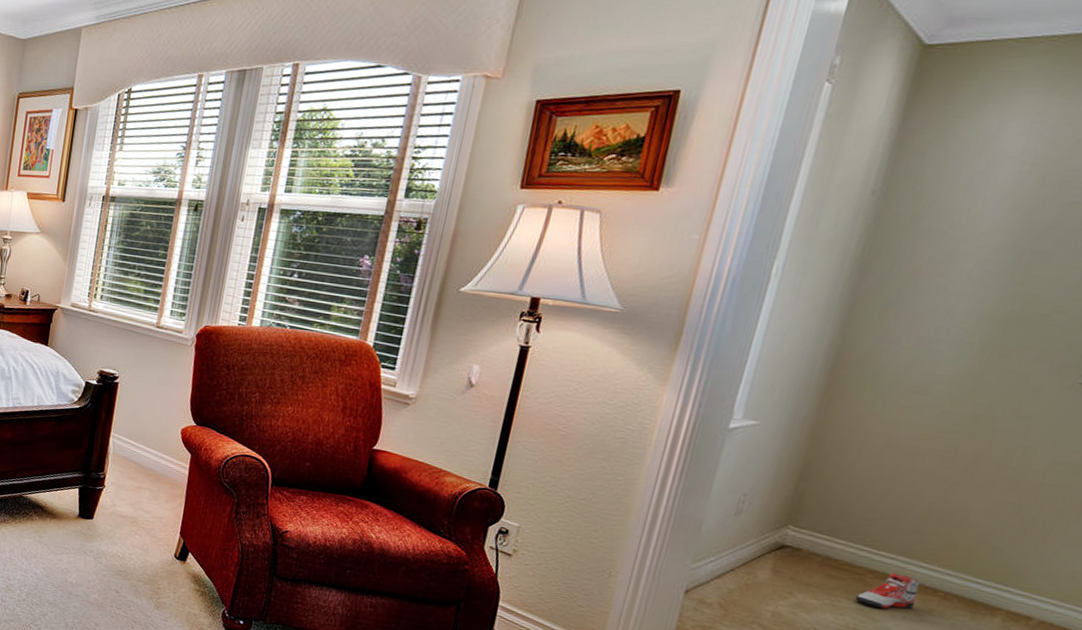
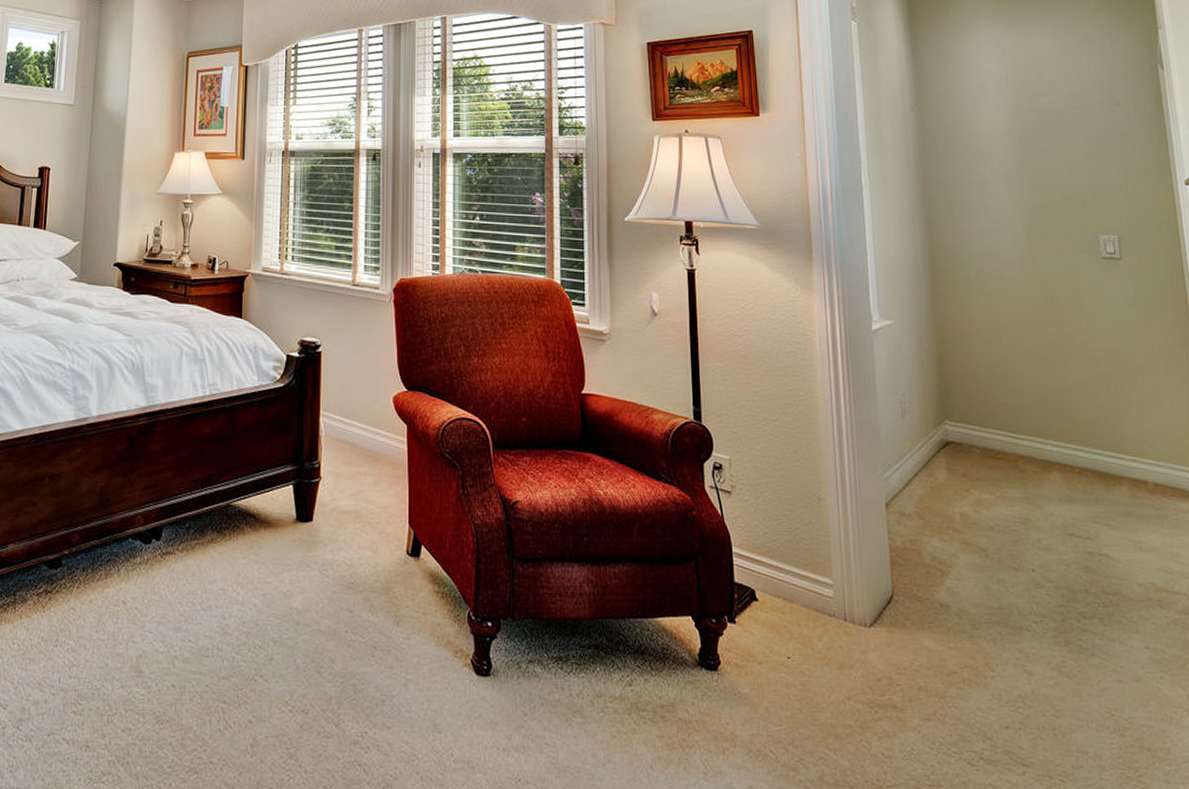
sneaker: present [854,572,921,609] -> none [1017,455,1063,493]

